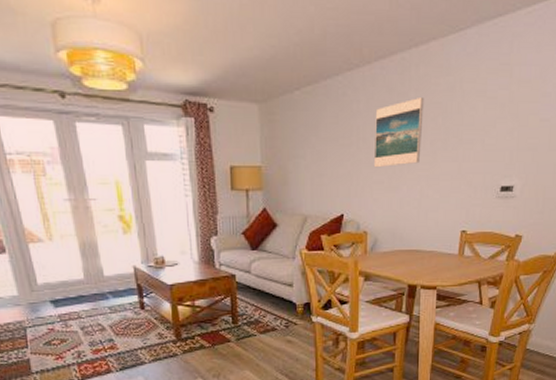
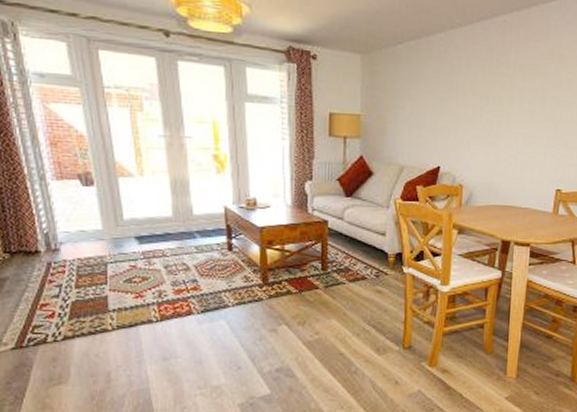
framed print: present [373,96,424,168] -> none [471,58,523,124]

